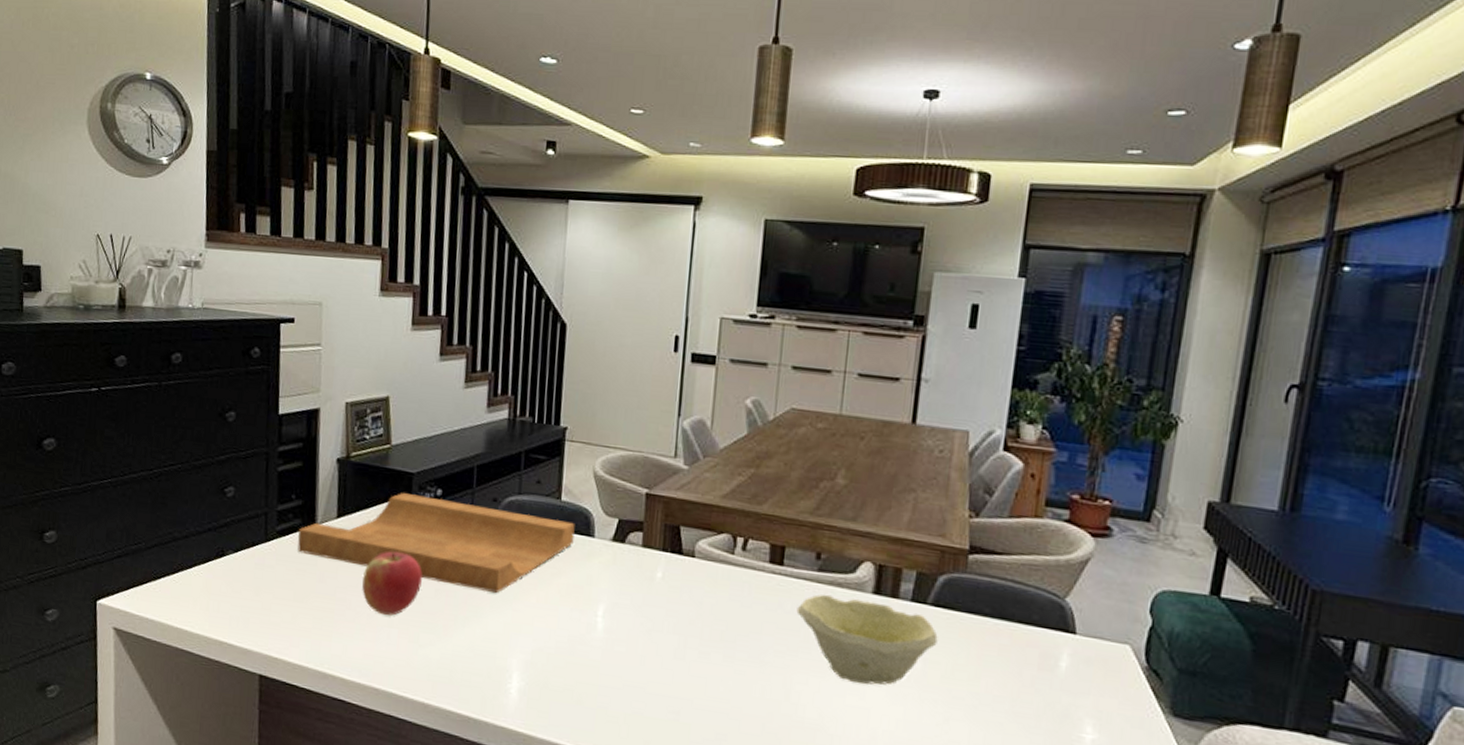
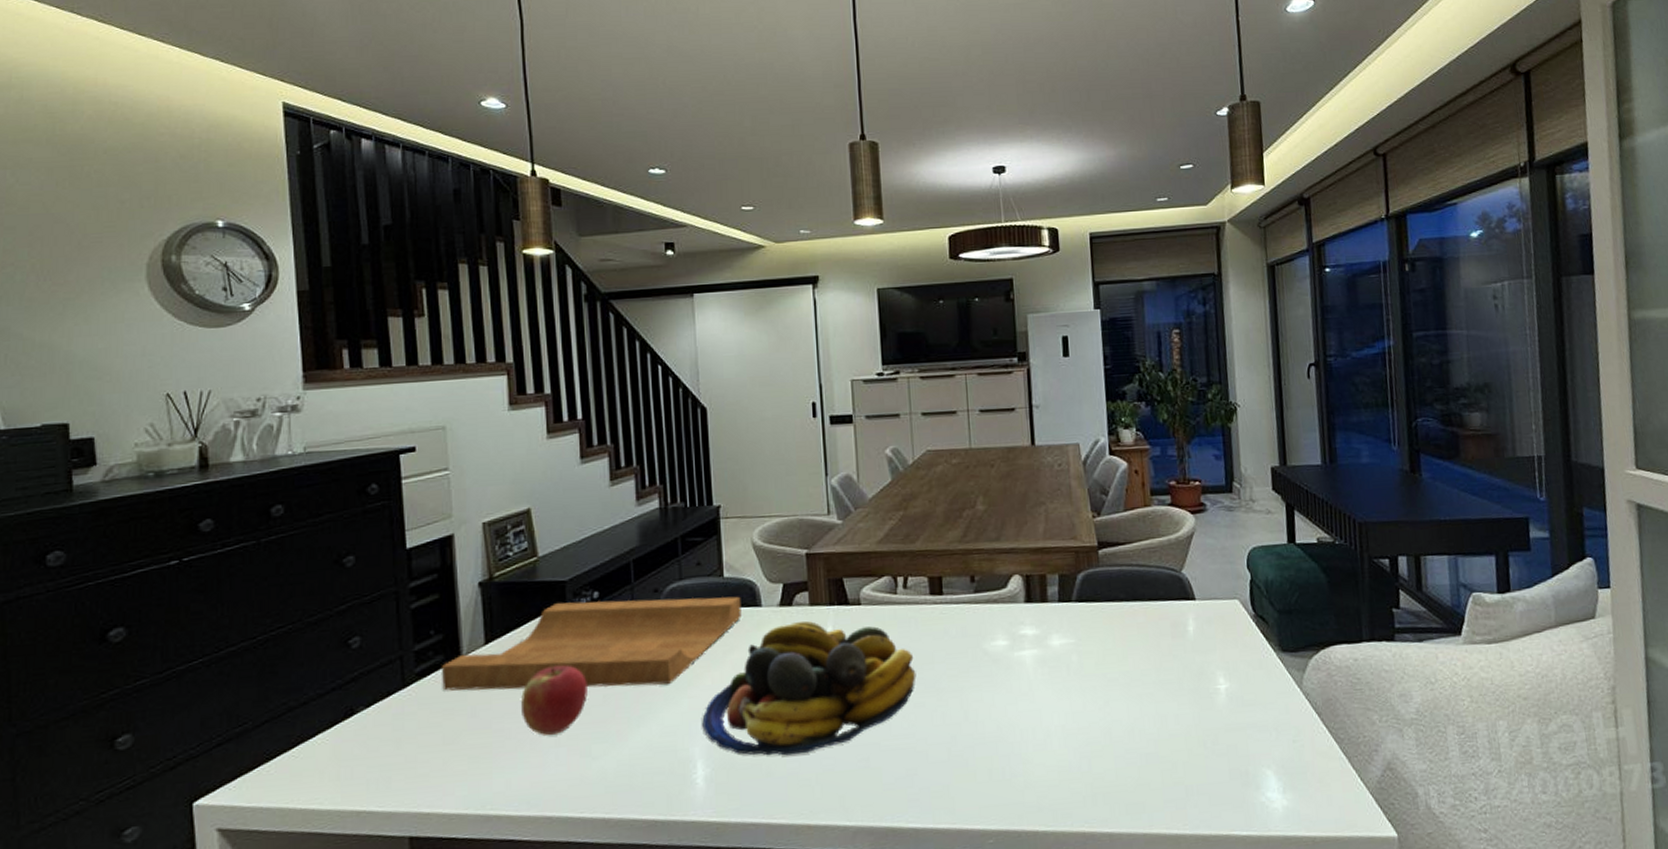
fruit bowl: none [522,560,742,691] -> present [702,620,916,756]
bowl: present [796,594,938,685] -> none [961,610,1087,689]

